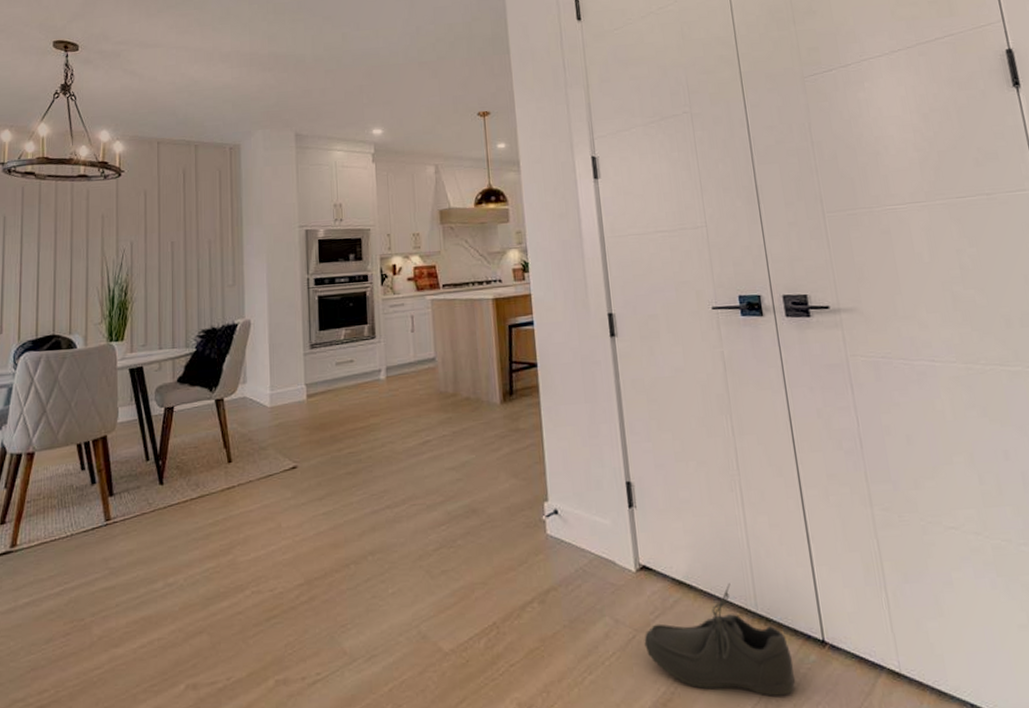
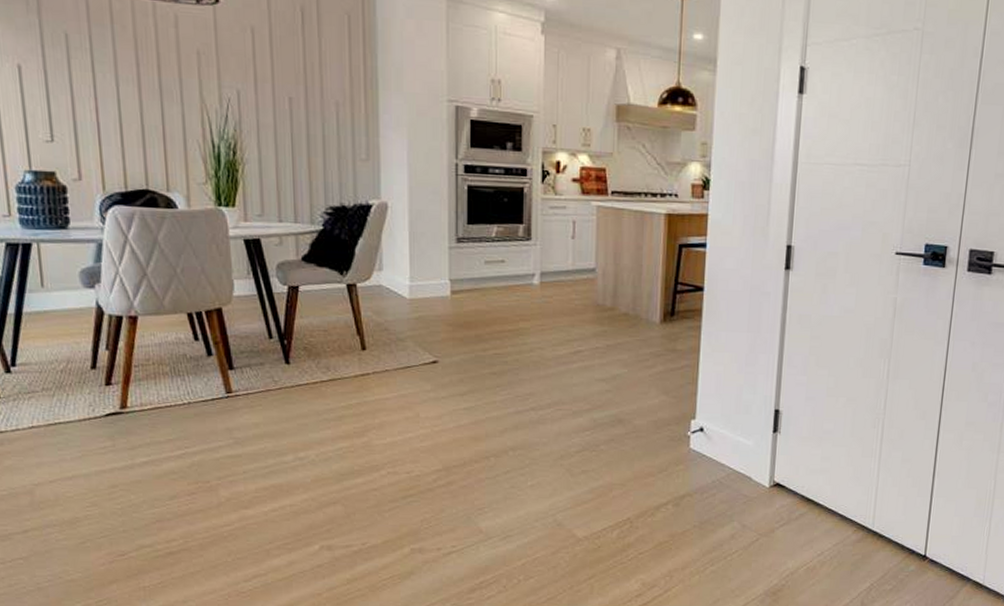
arctic: present [644,583,796,697] -> none [766,504,895,594]

